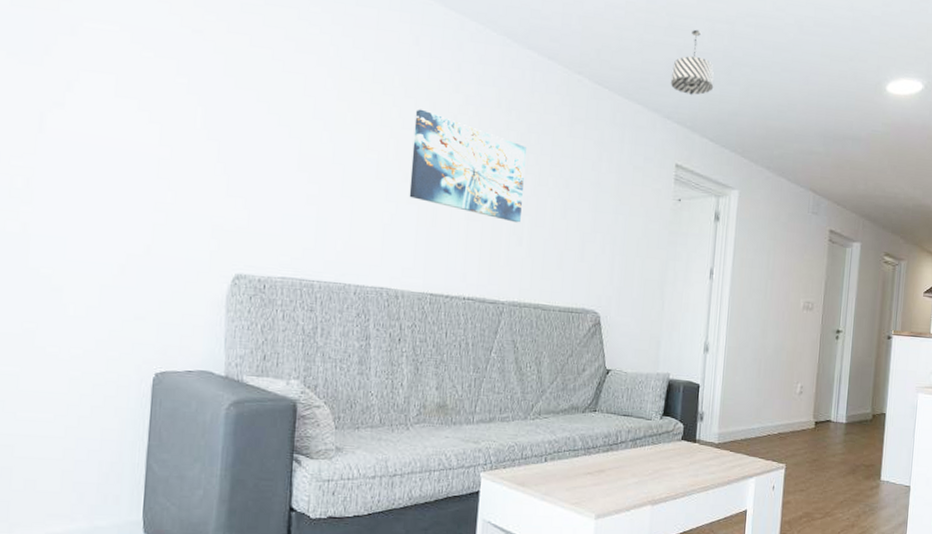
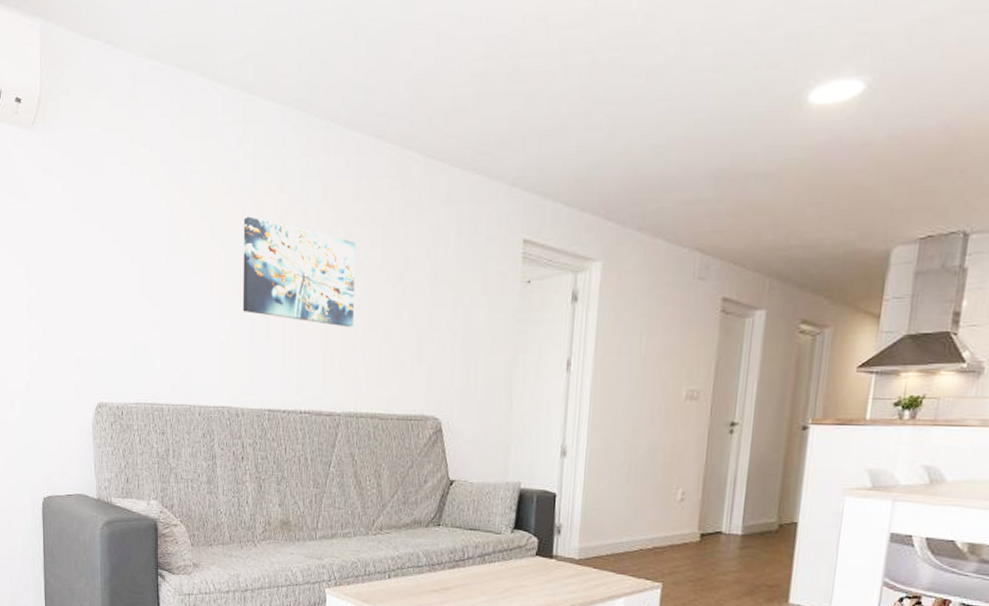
pendant light: present [670,29,714,96] -> none [515,68,569,153]

